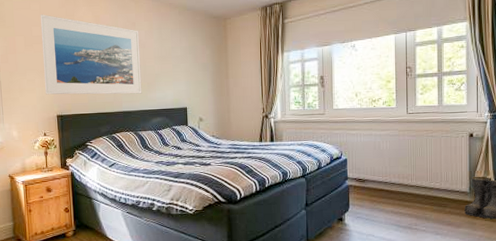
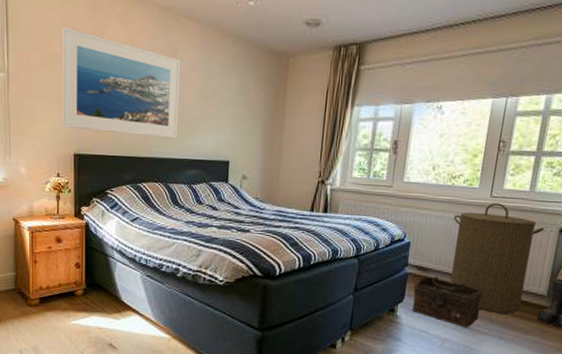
basket: none [356,186,416,228] -> present [411,276,485,328]
laundry hamper: none [380,118,456,212] -> present [449,203,545,314]

